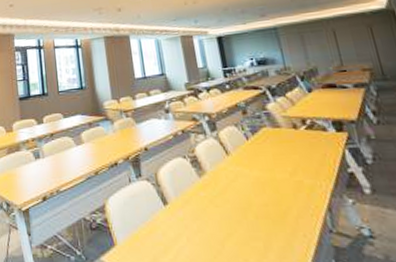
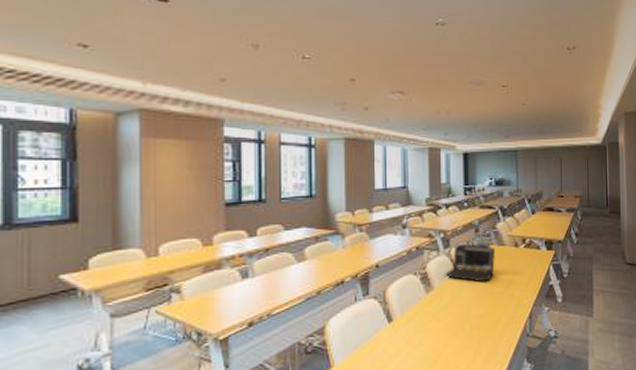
laptop: none [216,125,273,167] -> present [445,243,496,282]

